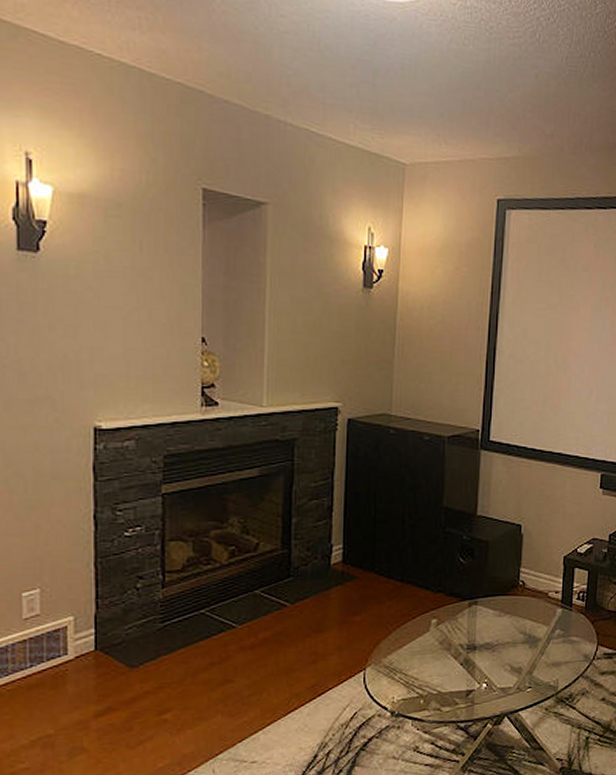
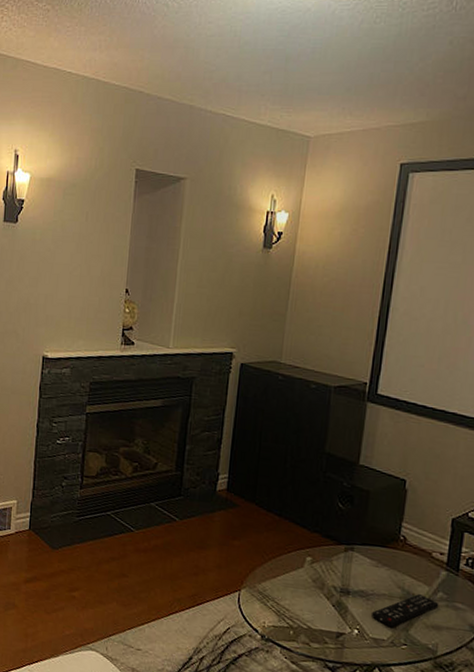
remote control: none [497,634,557,674] -> present [370,593,439,628]

